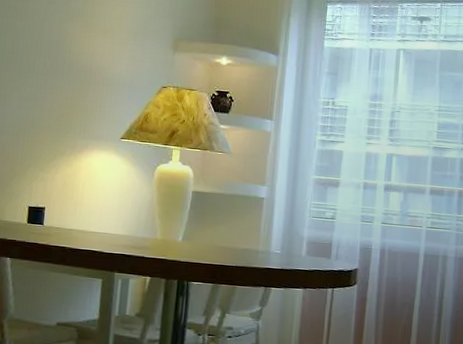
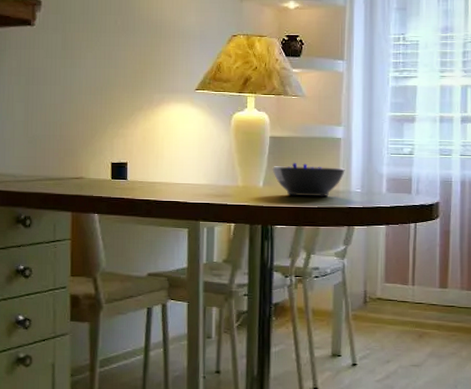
cereal bowl: none [192,218,266,256] -> present [272,162,345,197]

